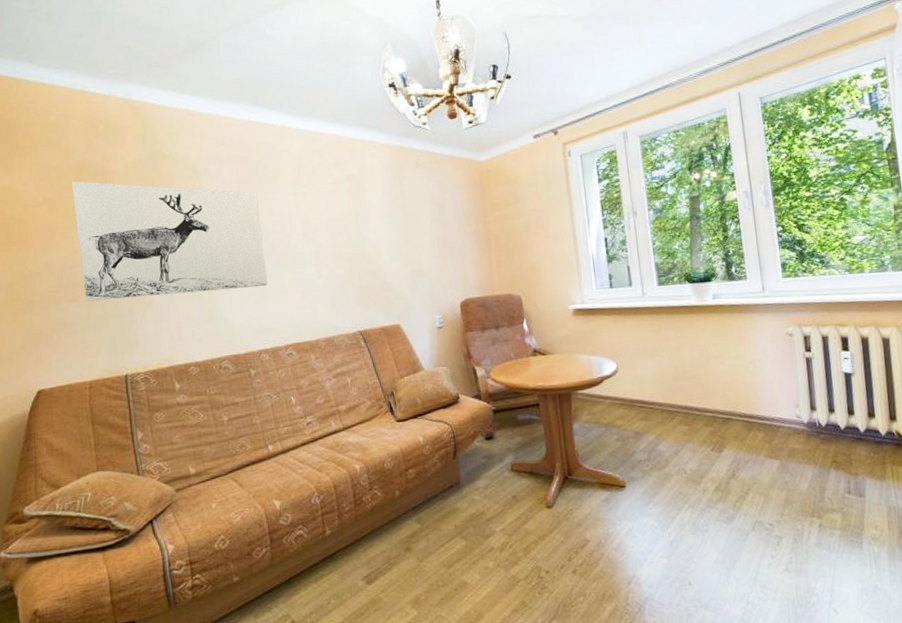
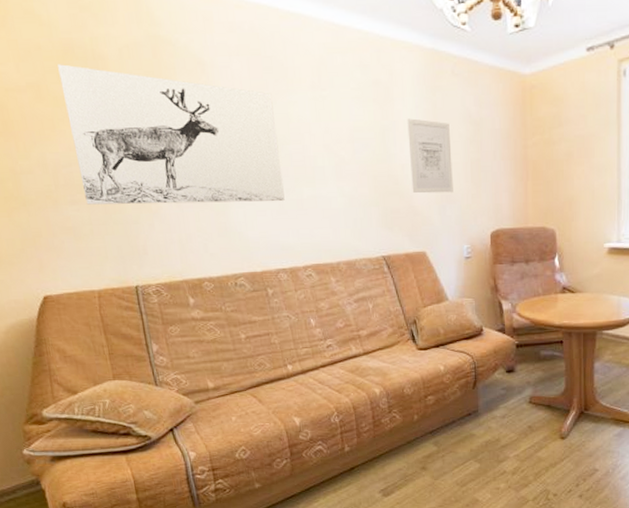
wall art: none [378,205,423,271] -> present [407,118,453,194]

